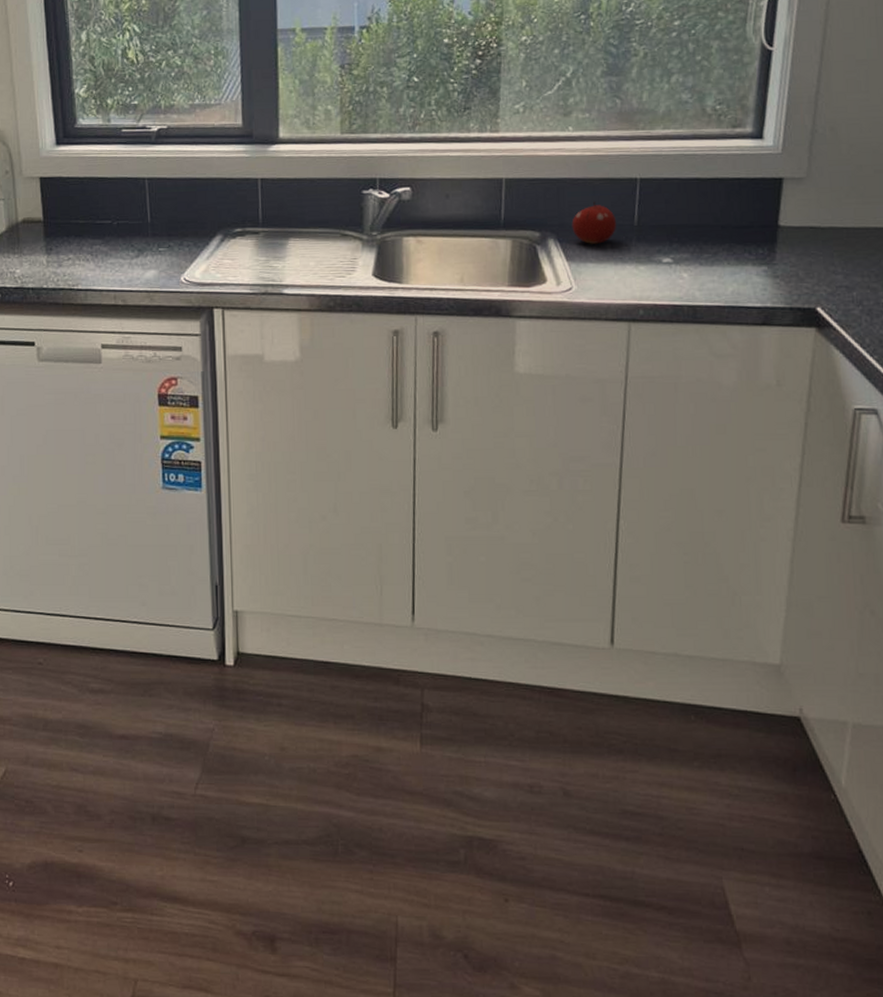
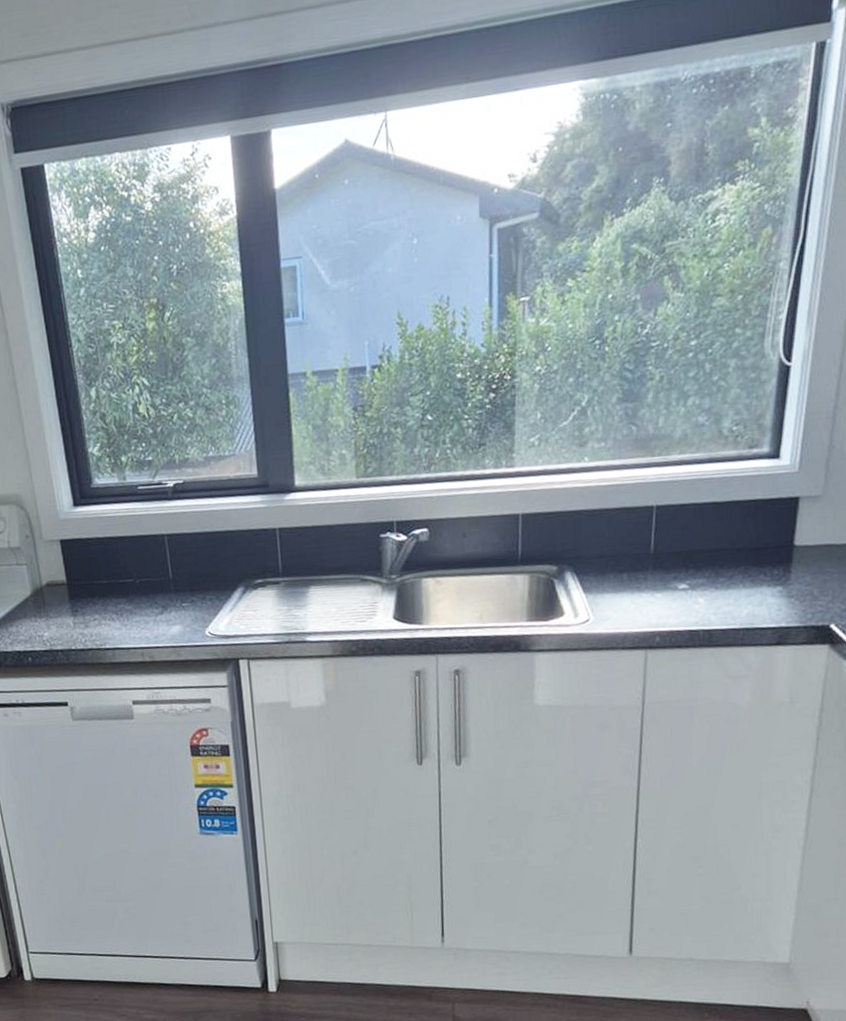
fruit: present [571,201,616,244] -> none [588,531,633,575]

